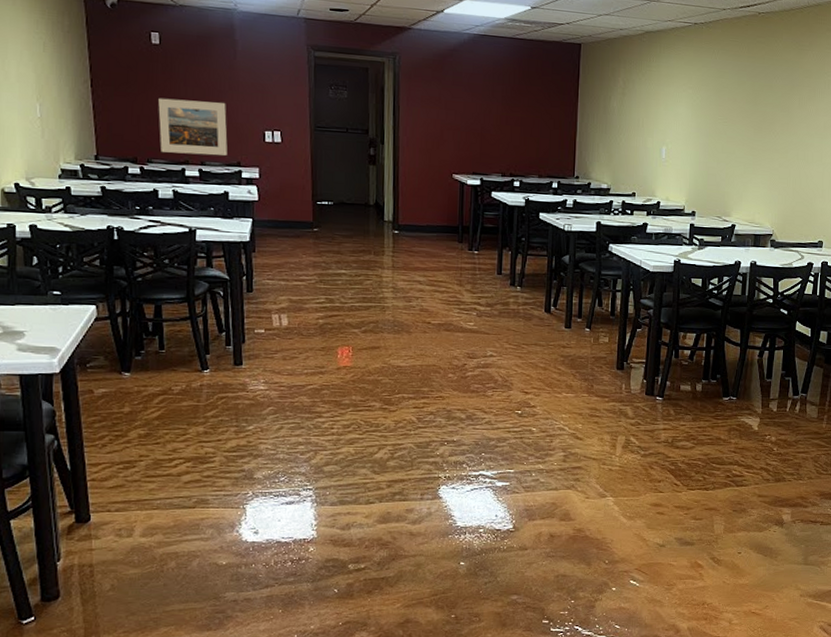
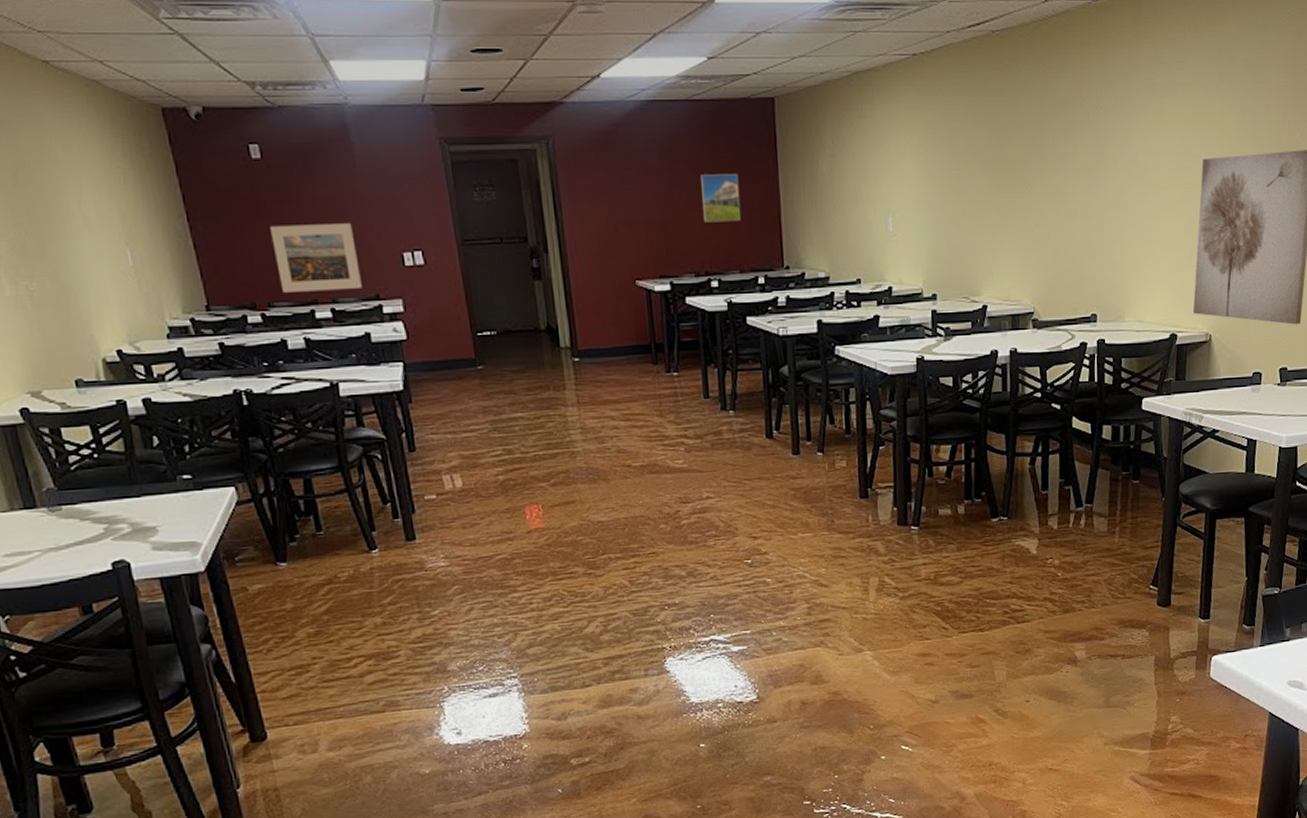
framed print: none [514,97,546,137] -> present [701,174,740,223]

